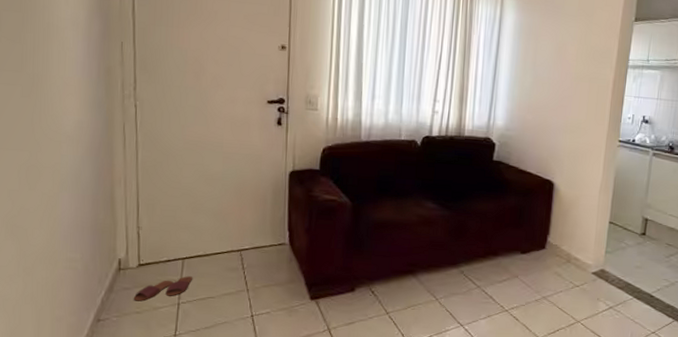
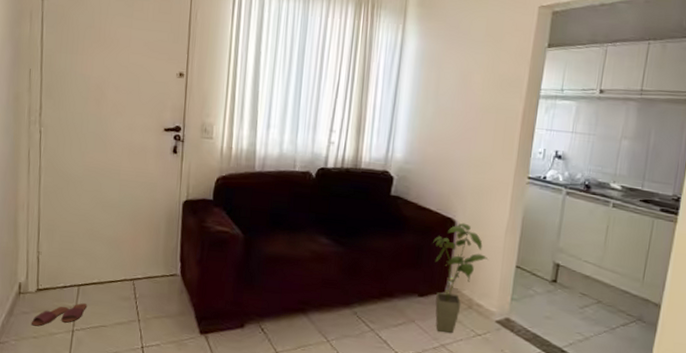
house plant: none [532,184,585,285] -> present [432,223,489,333]

